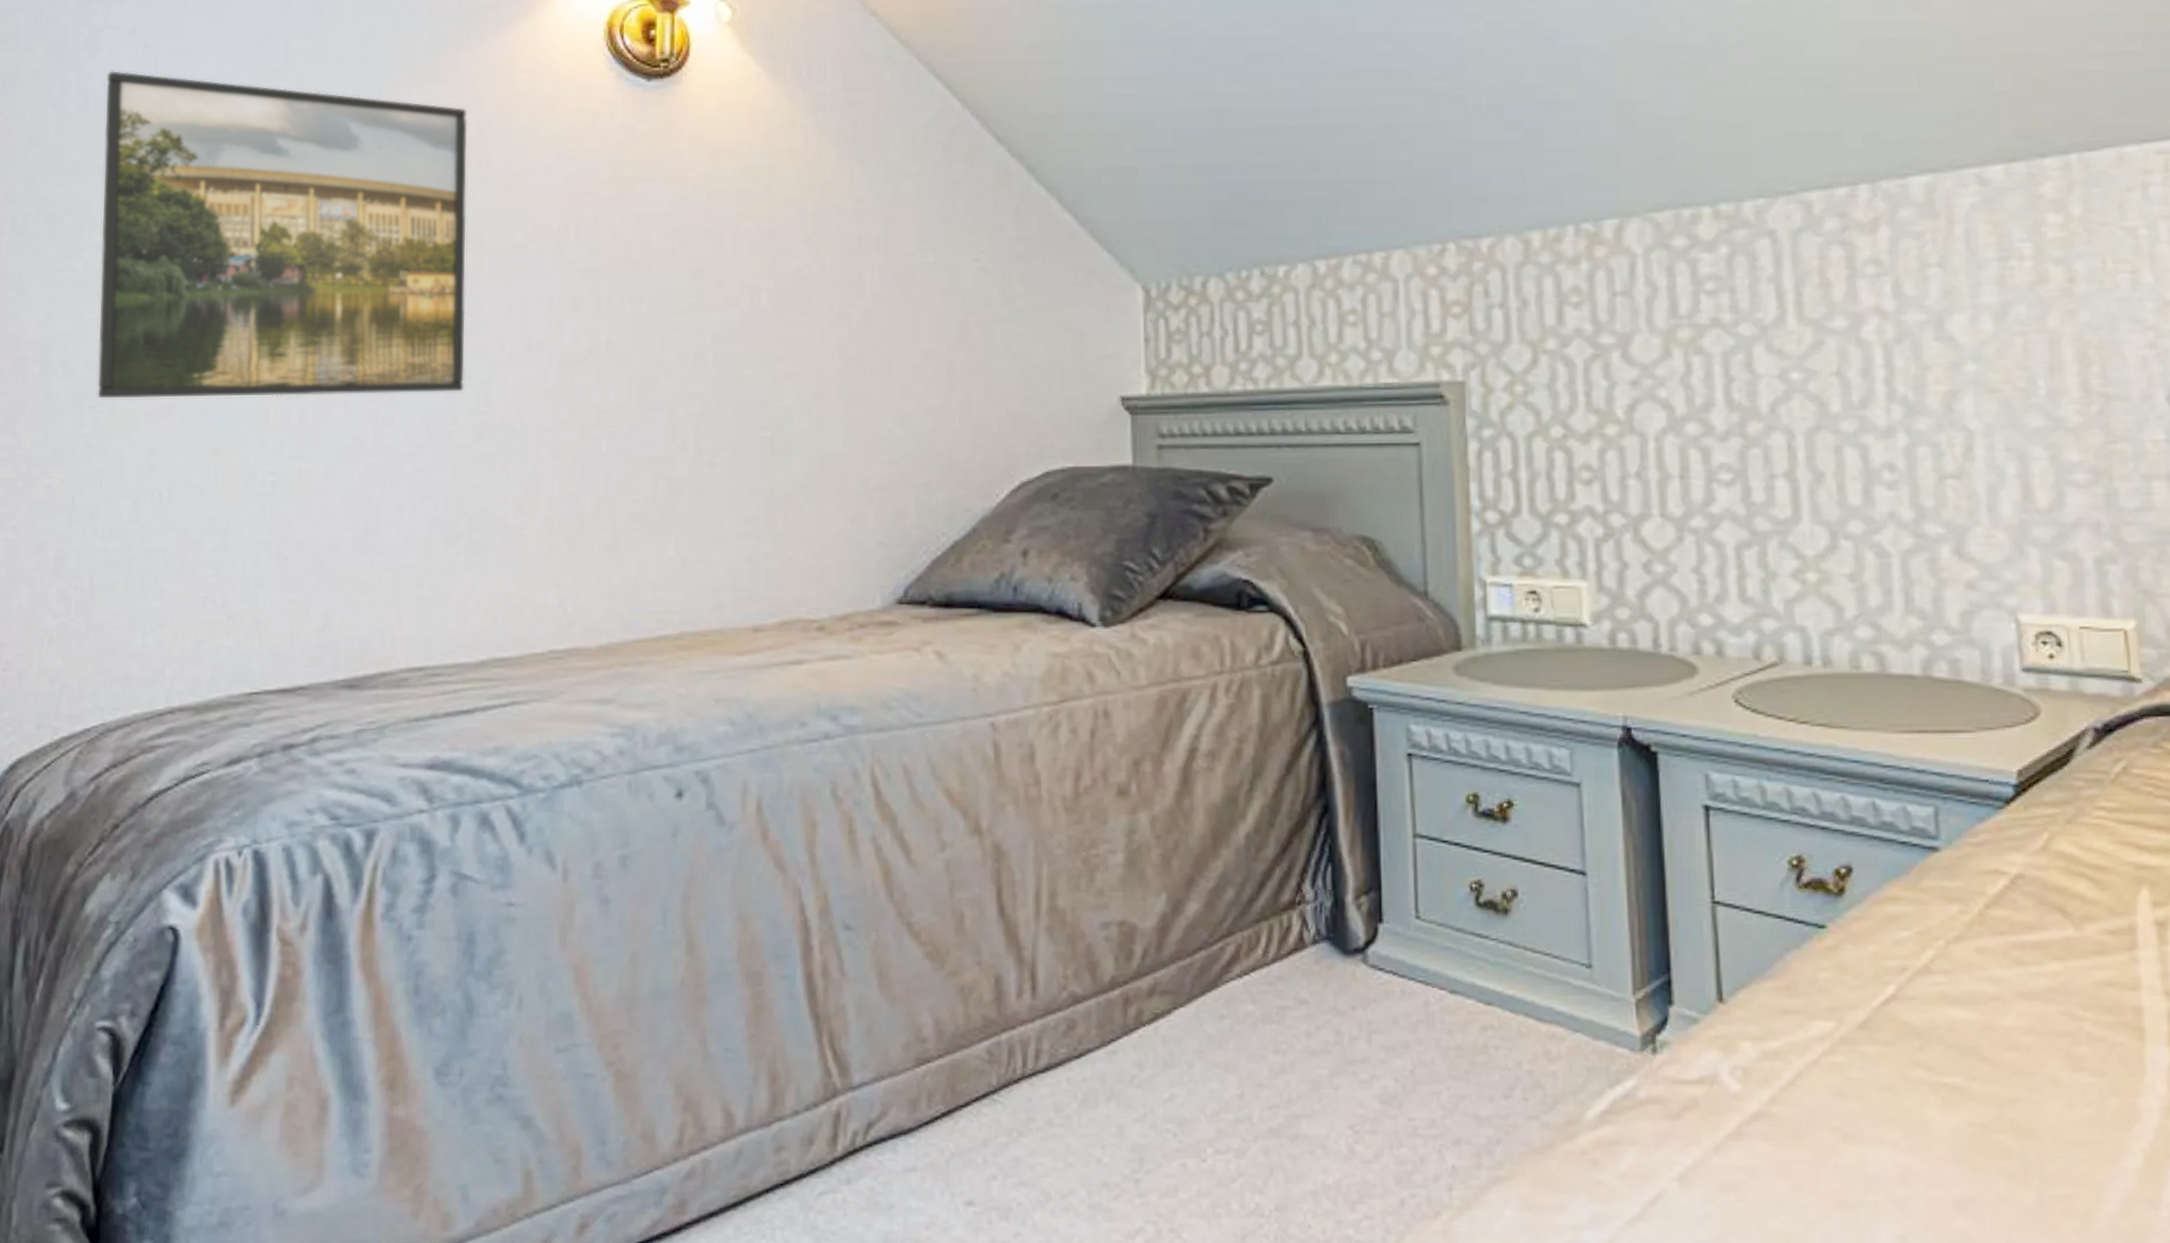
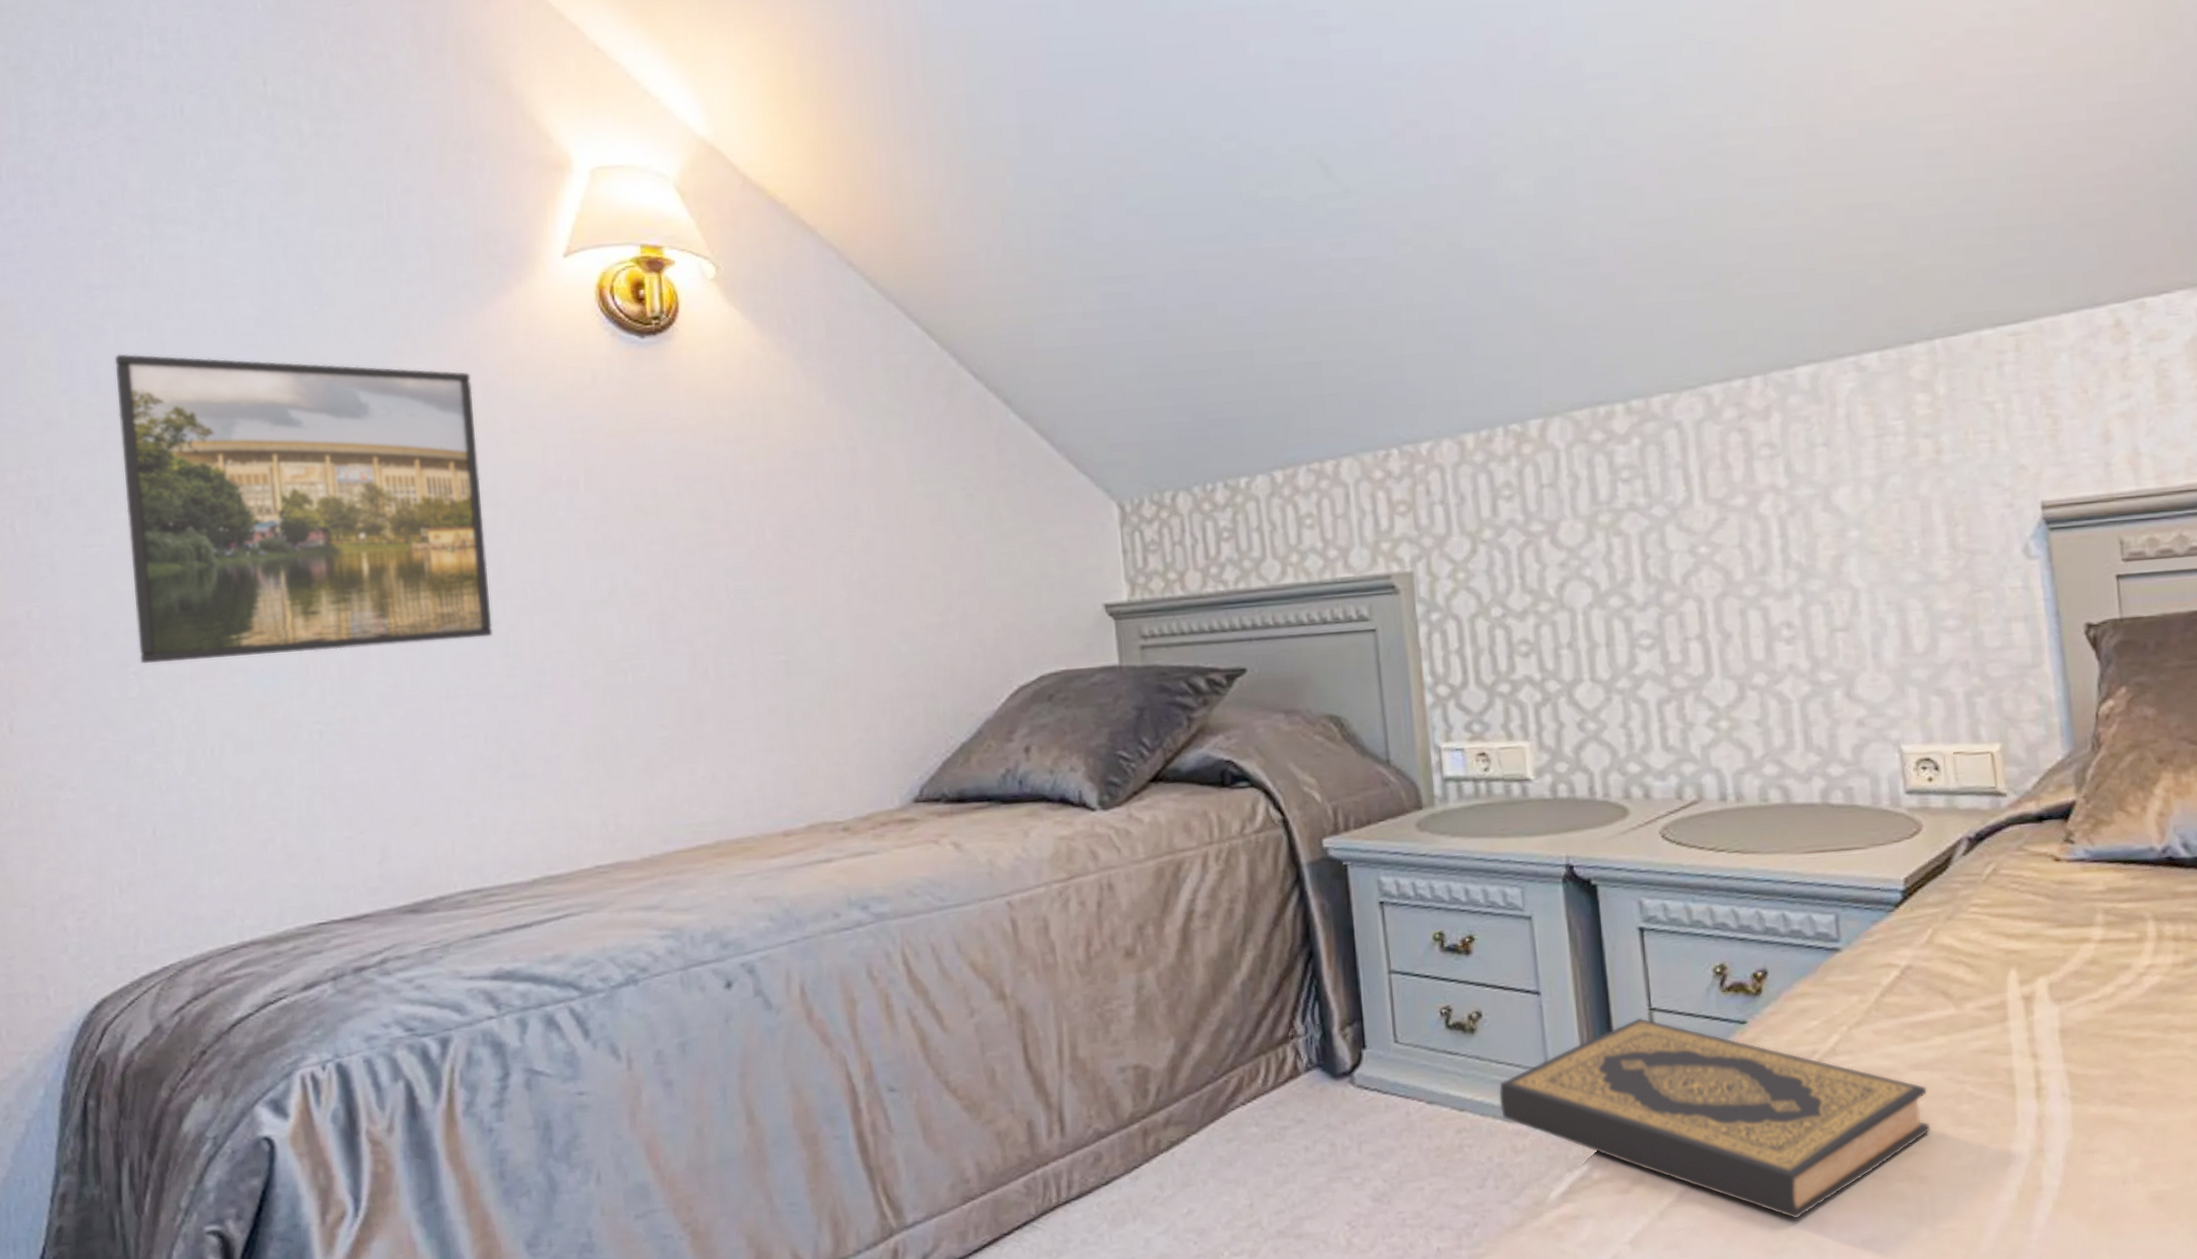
hardback book: none [1532,911,2040,1168] -> present [1498,1017,1930,1219]

